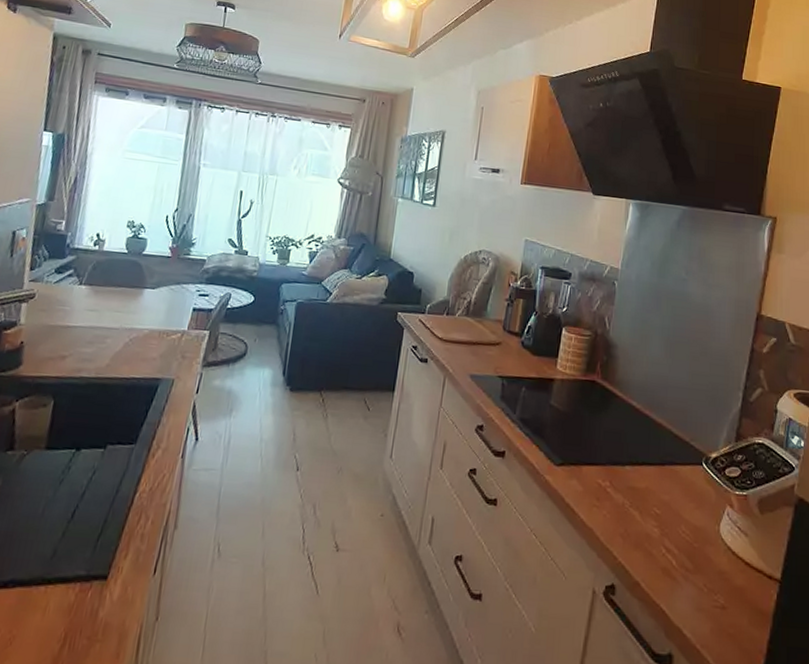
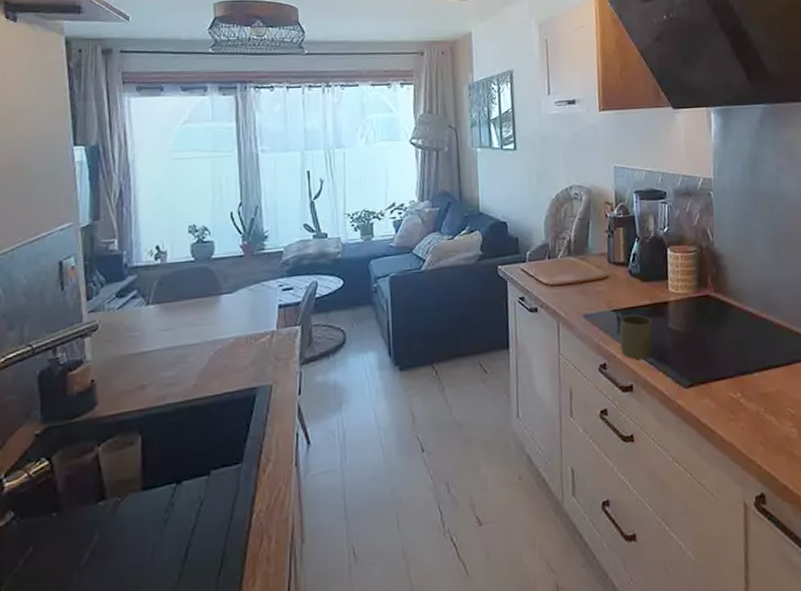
mug: none [499,384,536,430] -> present [619,315,655,360]

